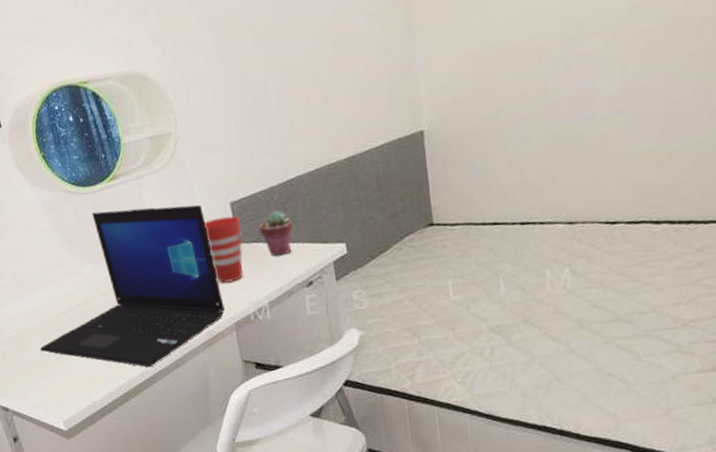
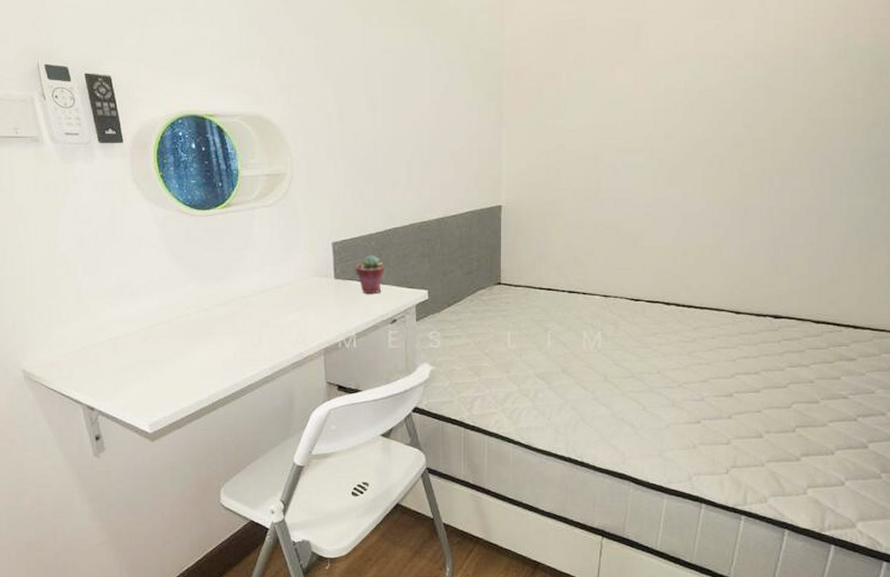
laptop: present [40,205,225,368] -> none [135,234,316,381]
cup: present [204,216,243,283] -> none [307,254,339,312]

